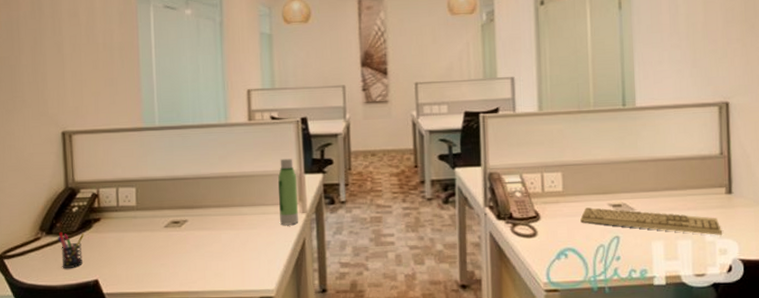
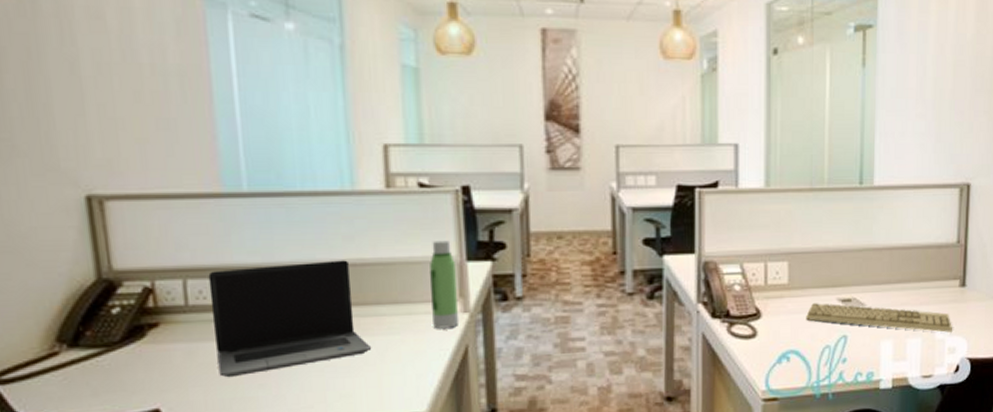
pen holder: present [57,231,85,269] -> none [88,343,134,396]
laptop computer: none [132,174,237,259] -> present [208,260,372,378]

